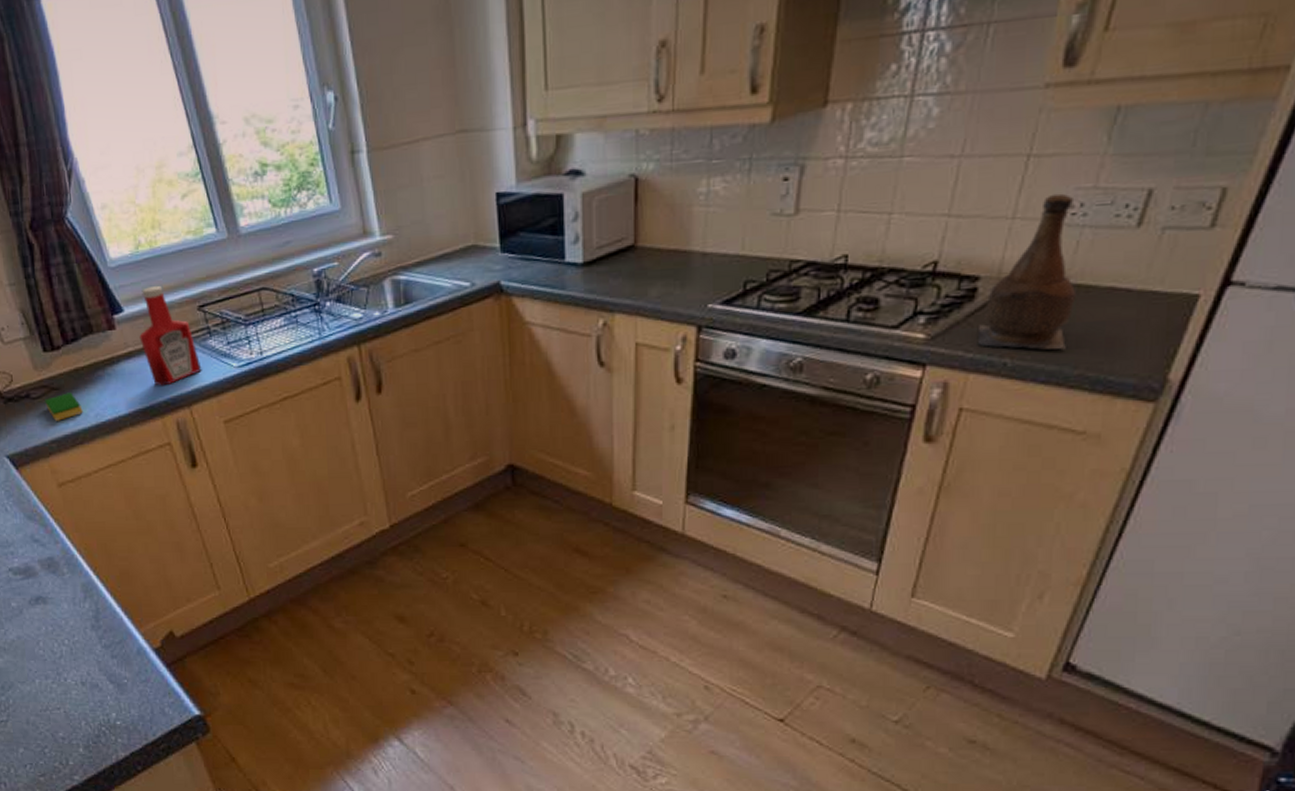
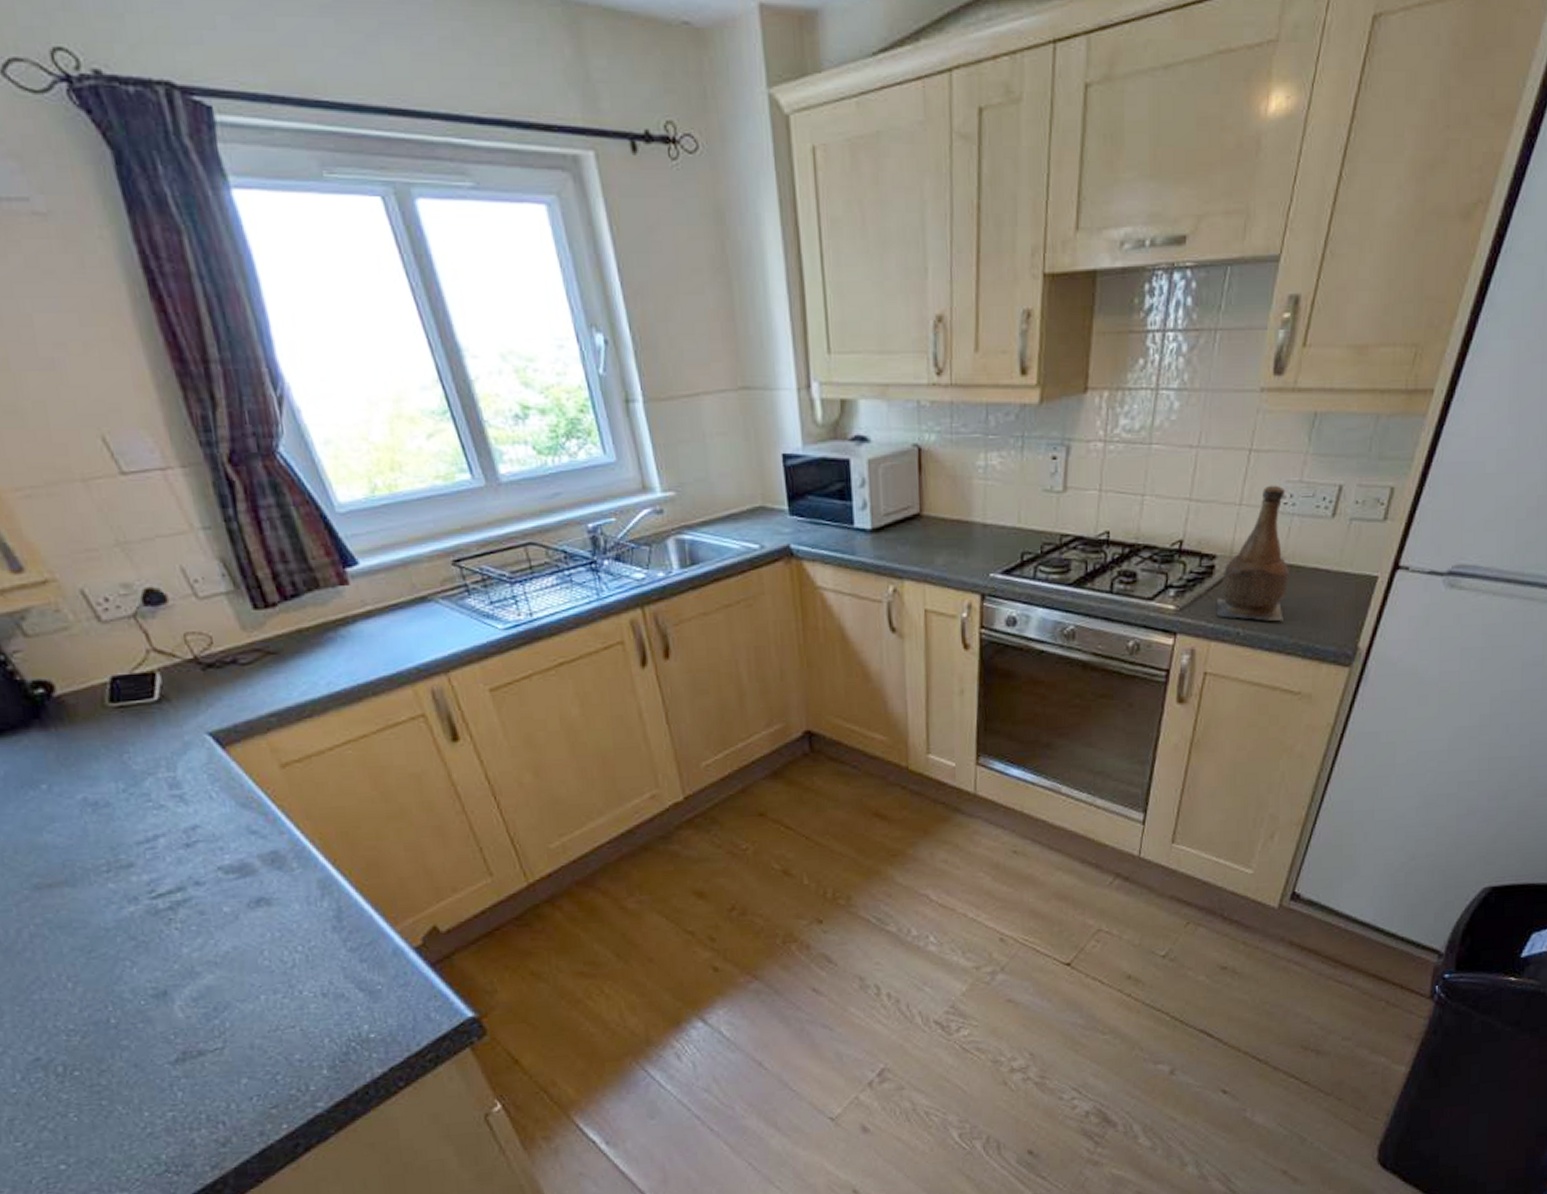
dish sponge: present [45,392,83,421] -> none [258,657,310,691]
ketchup bottle: present [139,286,202,386] -> none [380,537,460,650]

